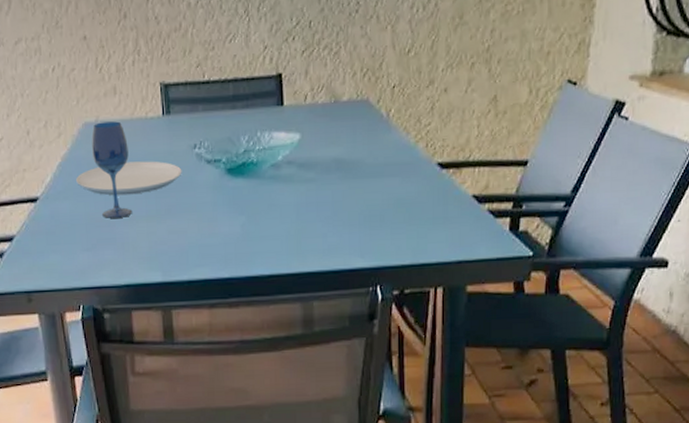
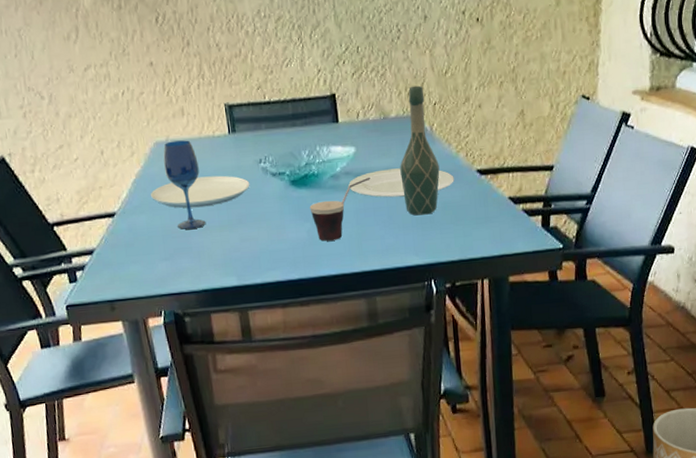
cup: none [245,167,315,237] -> present [309,177,370,241]
plate: none [289,158,411,191] -> present [347,168,454,198]
wine bottle: none [349,65,395,212] -> present [400,85,440,216]

